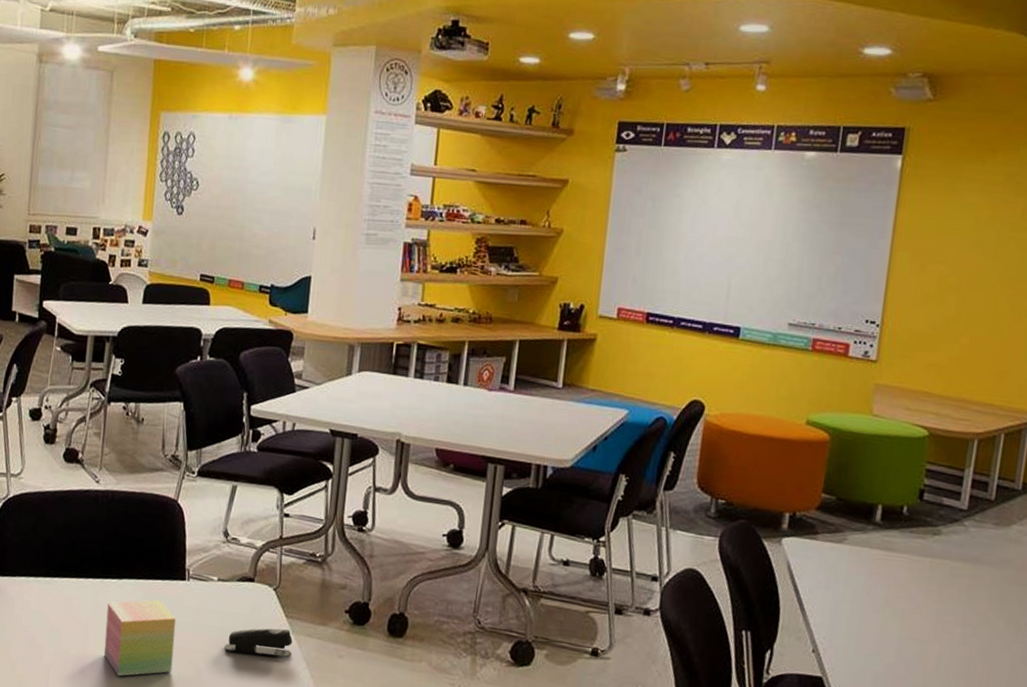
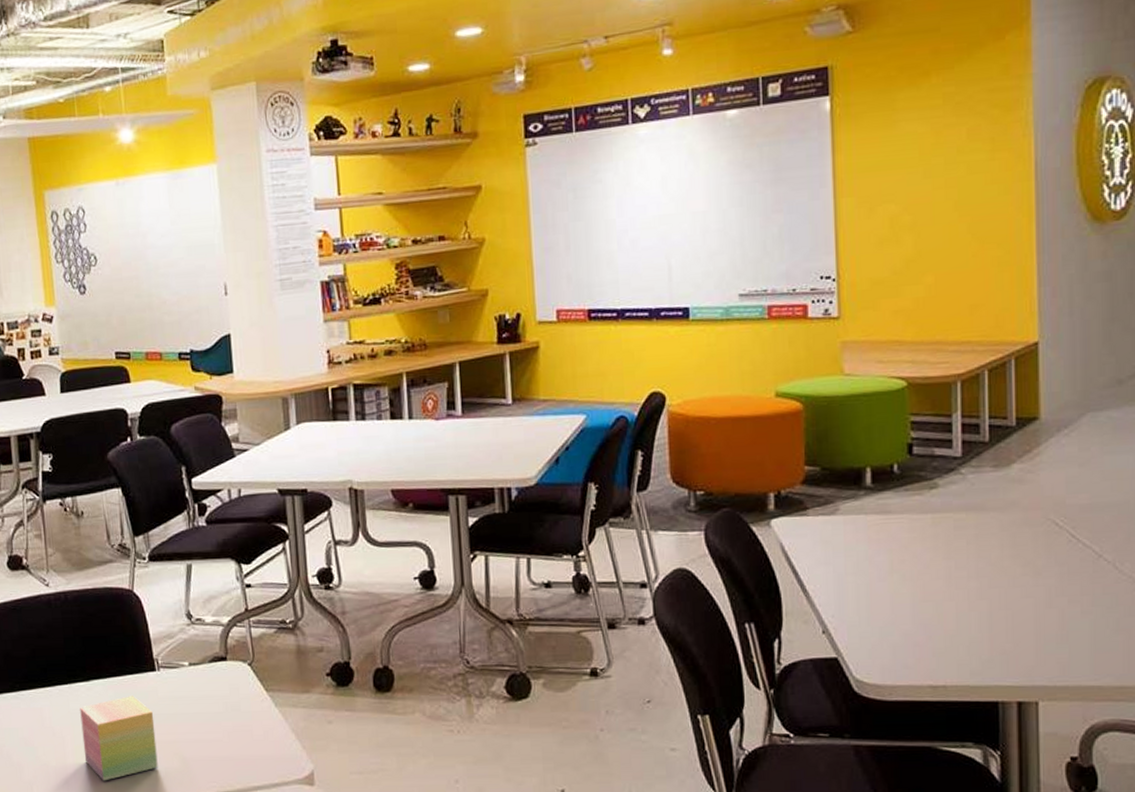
stapler: present [223,628,293,658] -> none [207,703,279,736]

